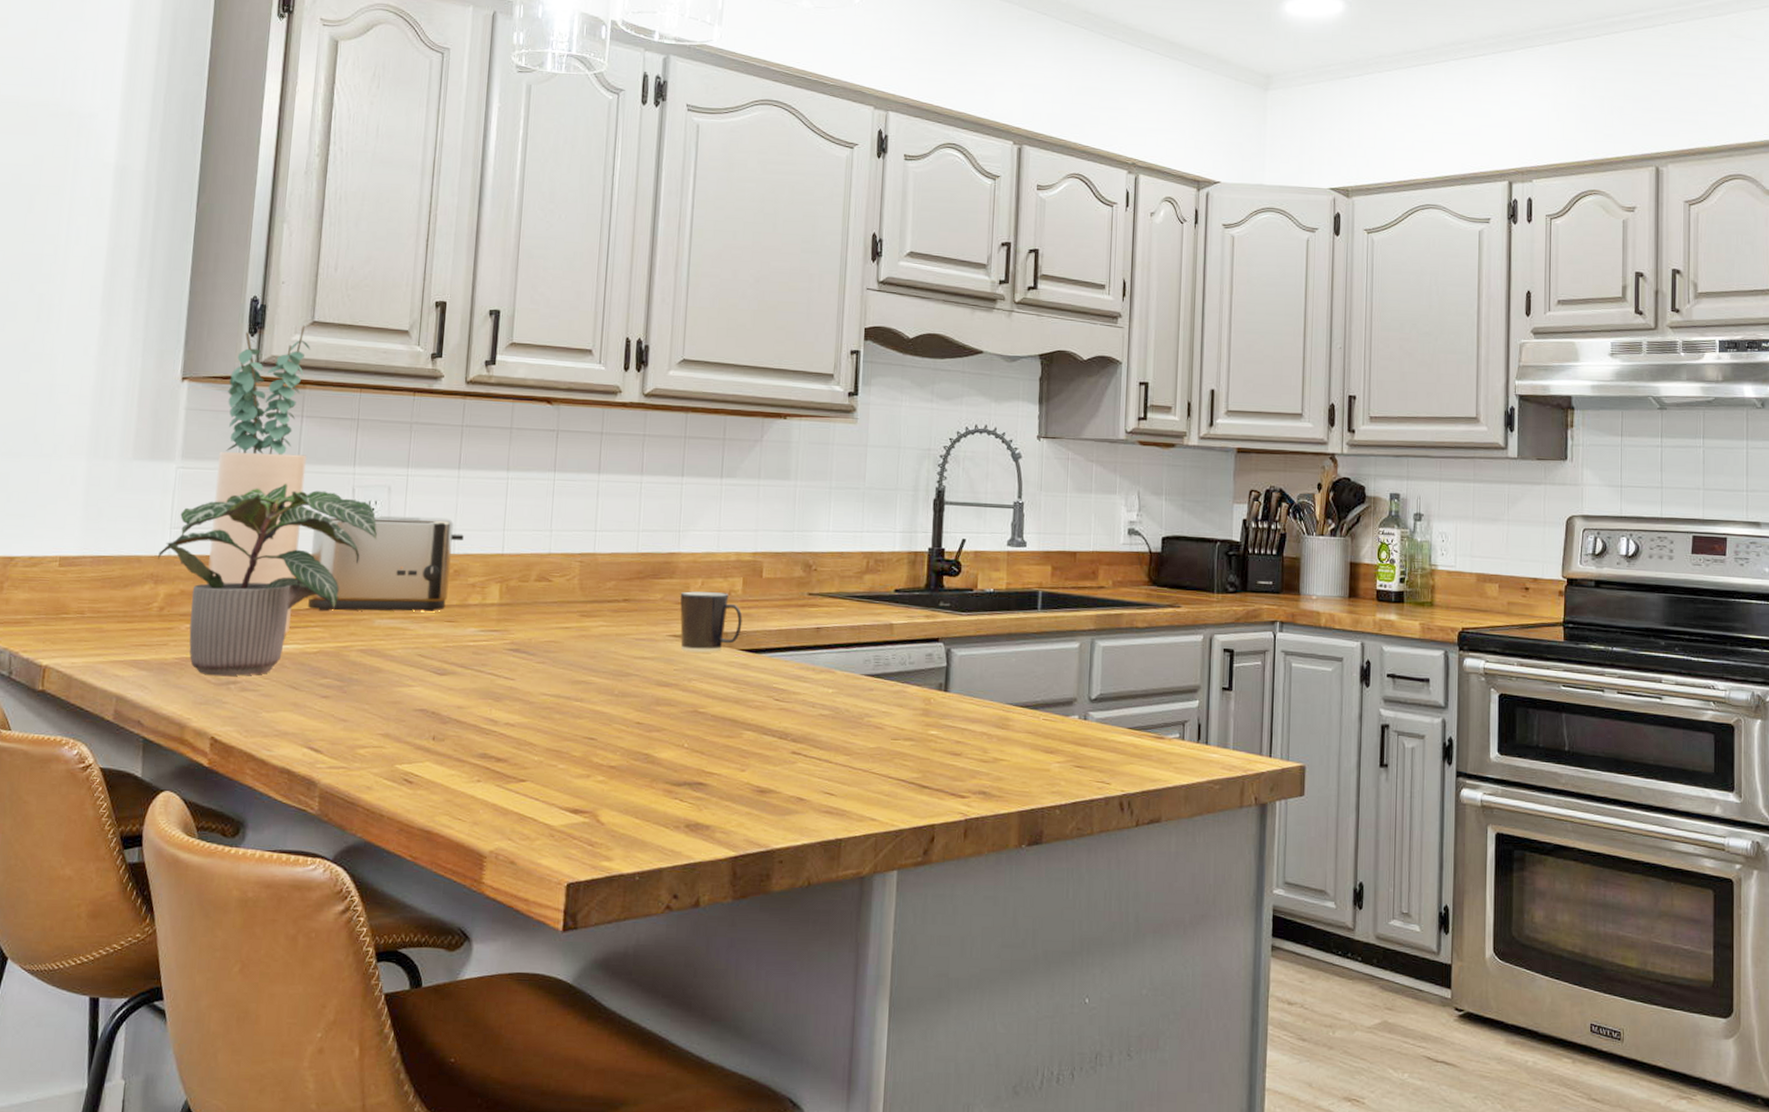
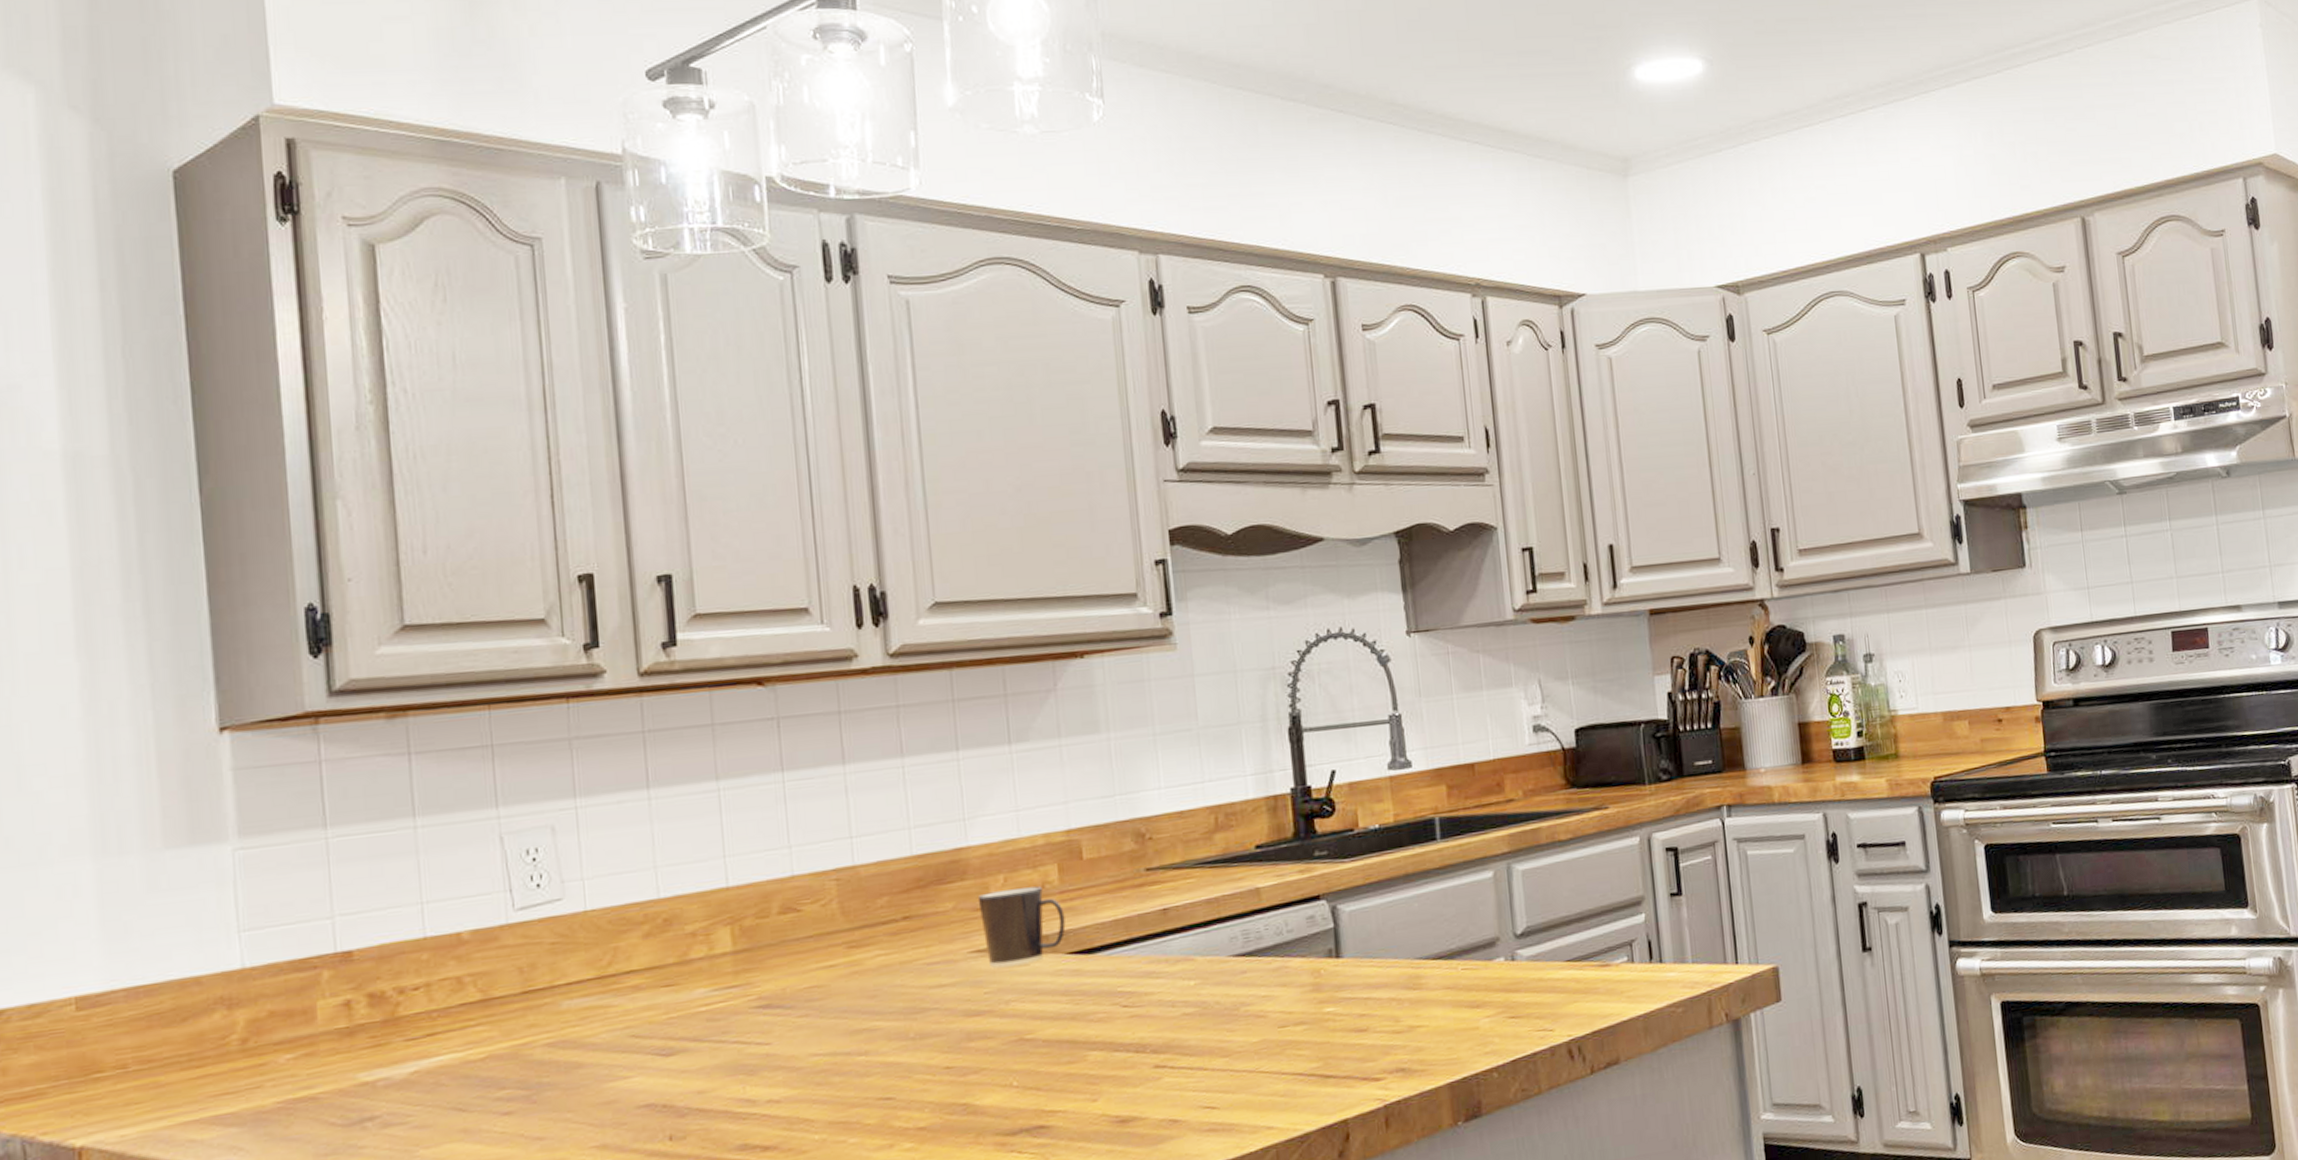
potted plant: present [158,483,377,676] -> none [226,845,545,1116]
vase: present [207,325,311,638] -> none [291,632,440,1048]
toaster: present [305,515,464,613] -> none [450,854,670,1005]

